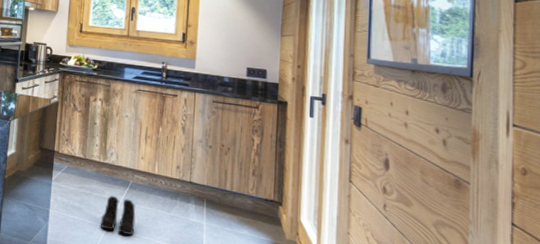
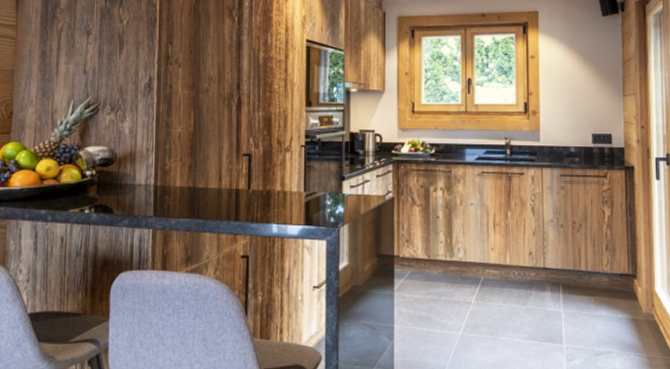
boots: present [100,195,136,235] -> none [452,297,490,338]

